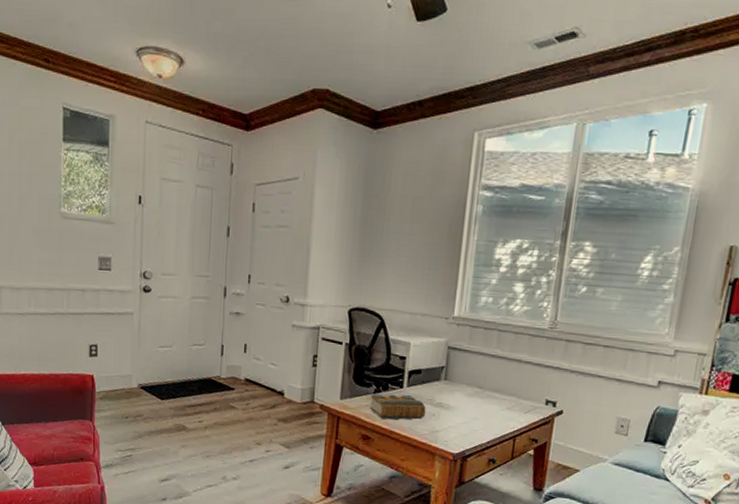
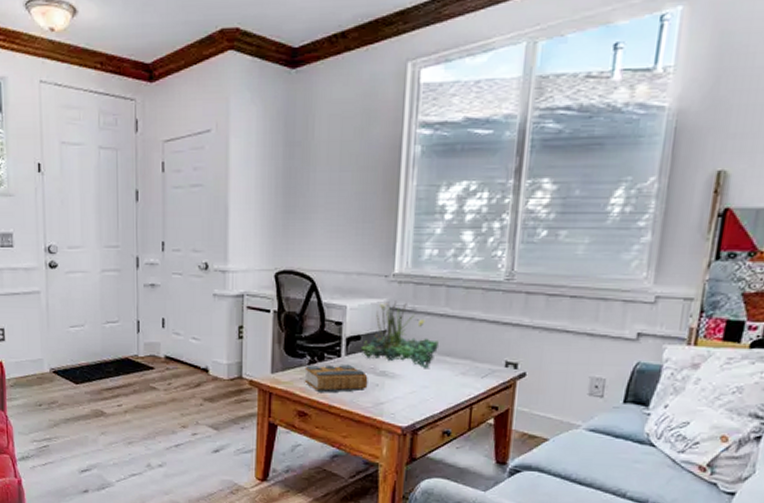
plant: none [420,340,489,402] -> present [360,300,439,368]

